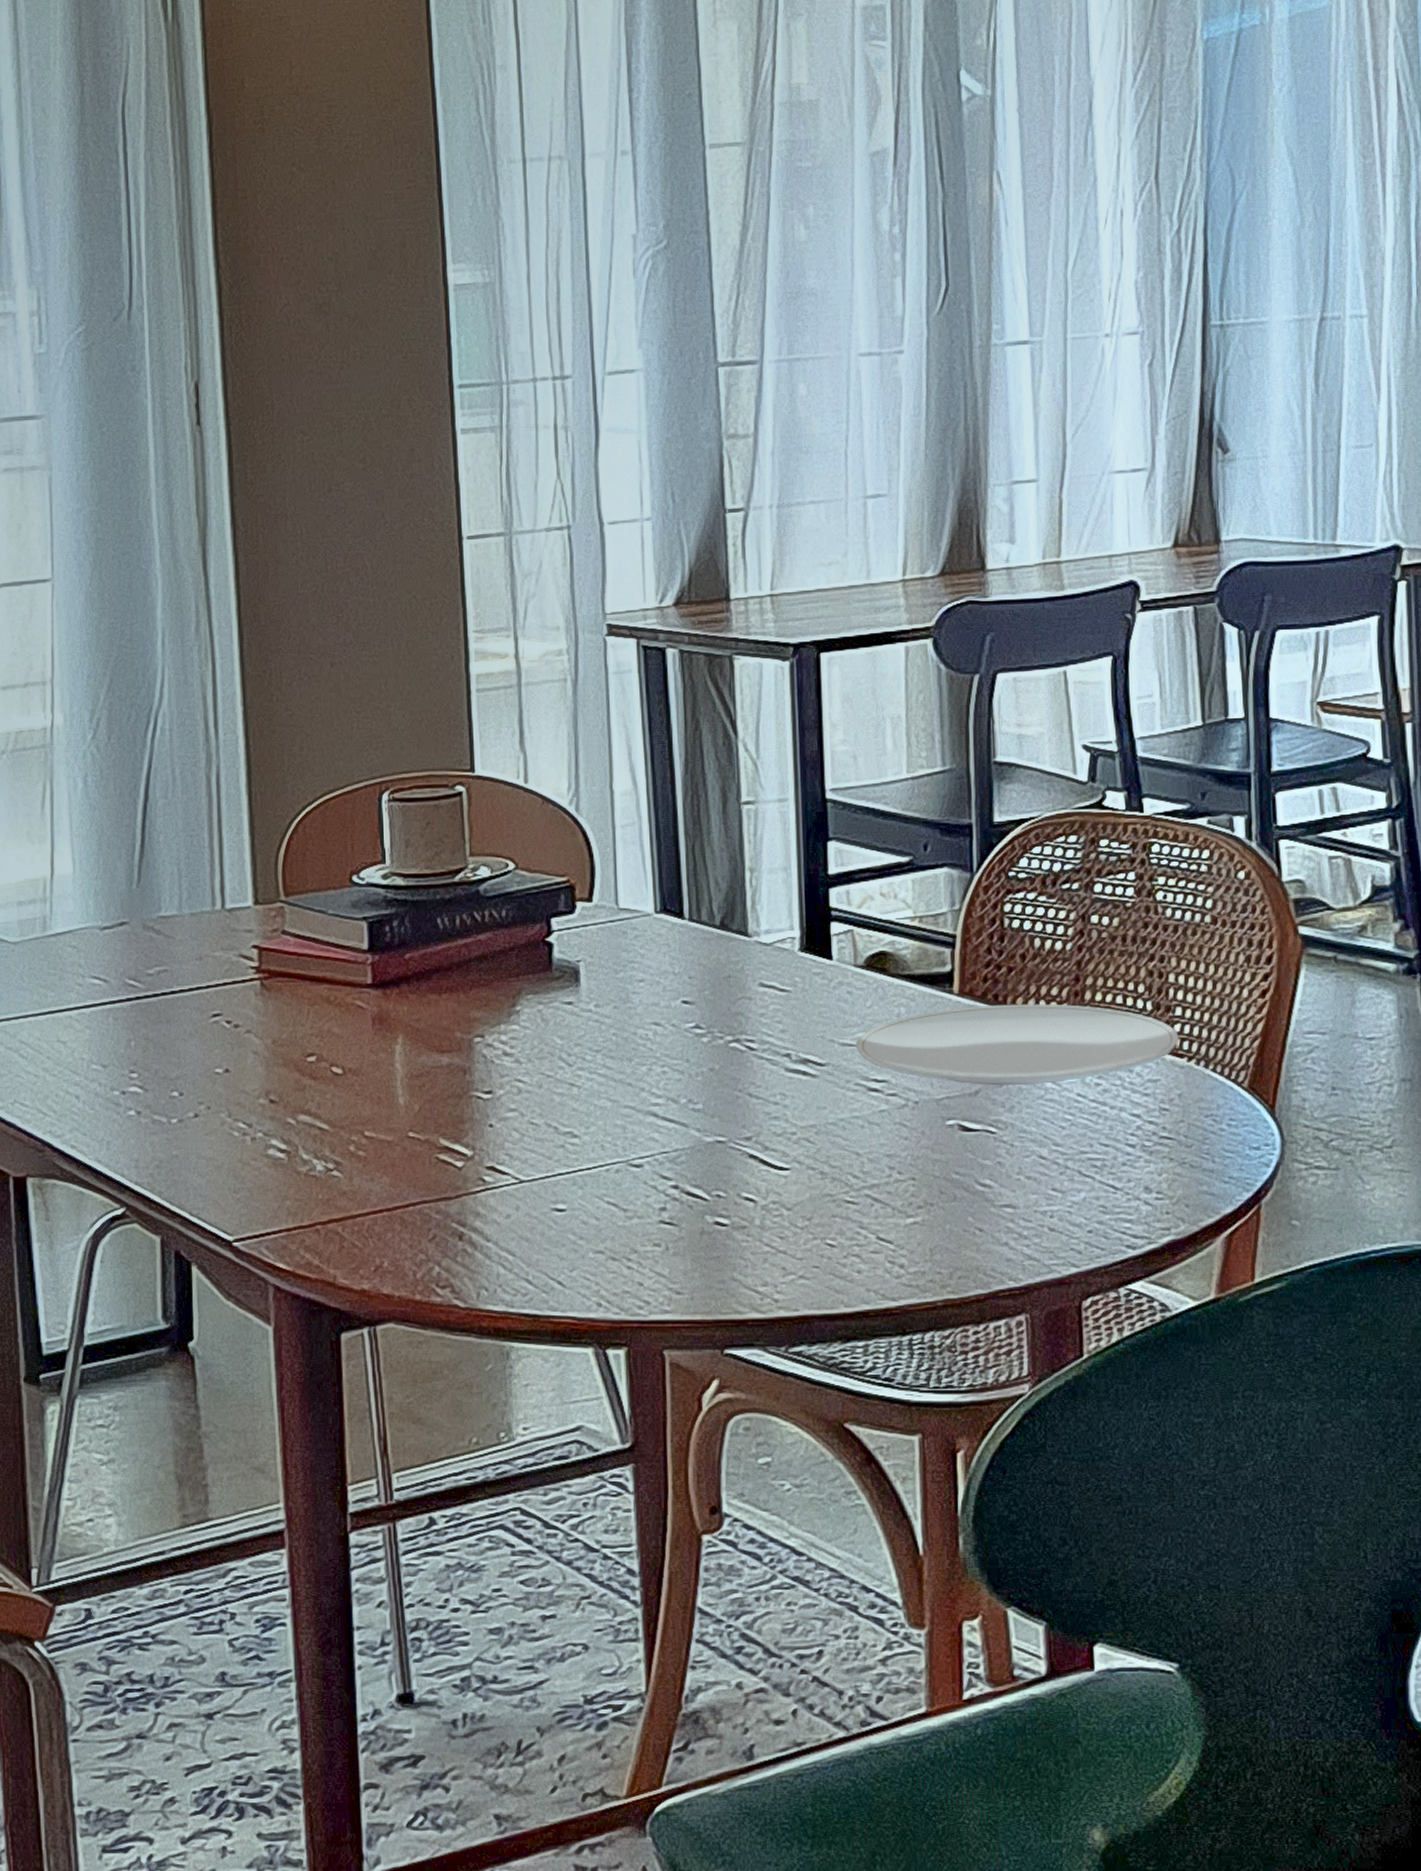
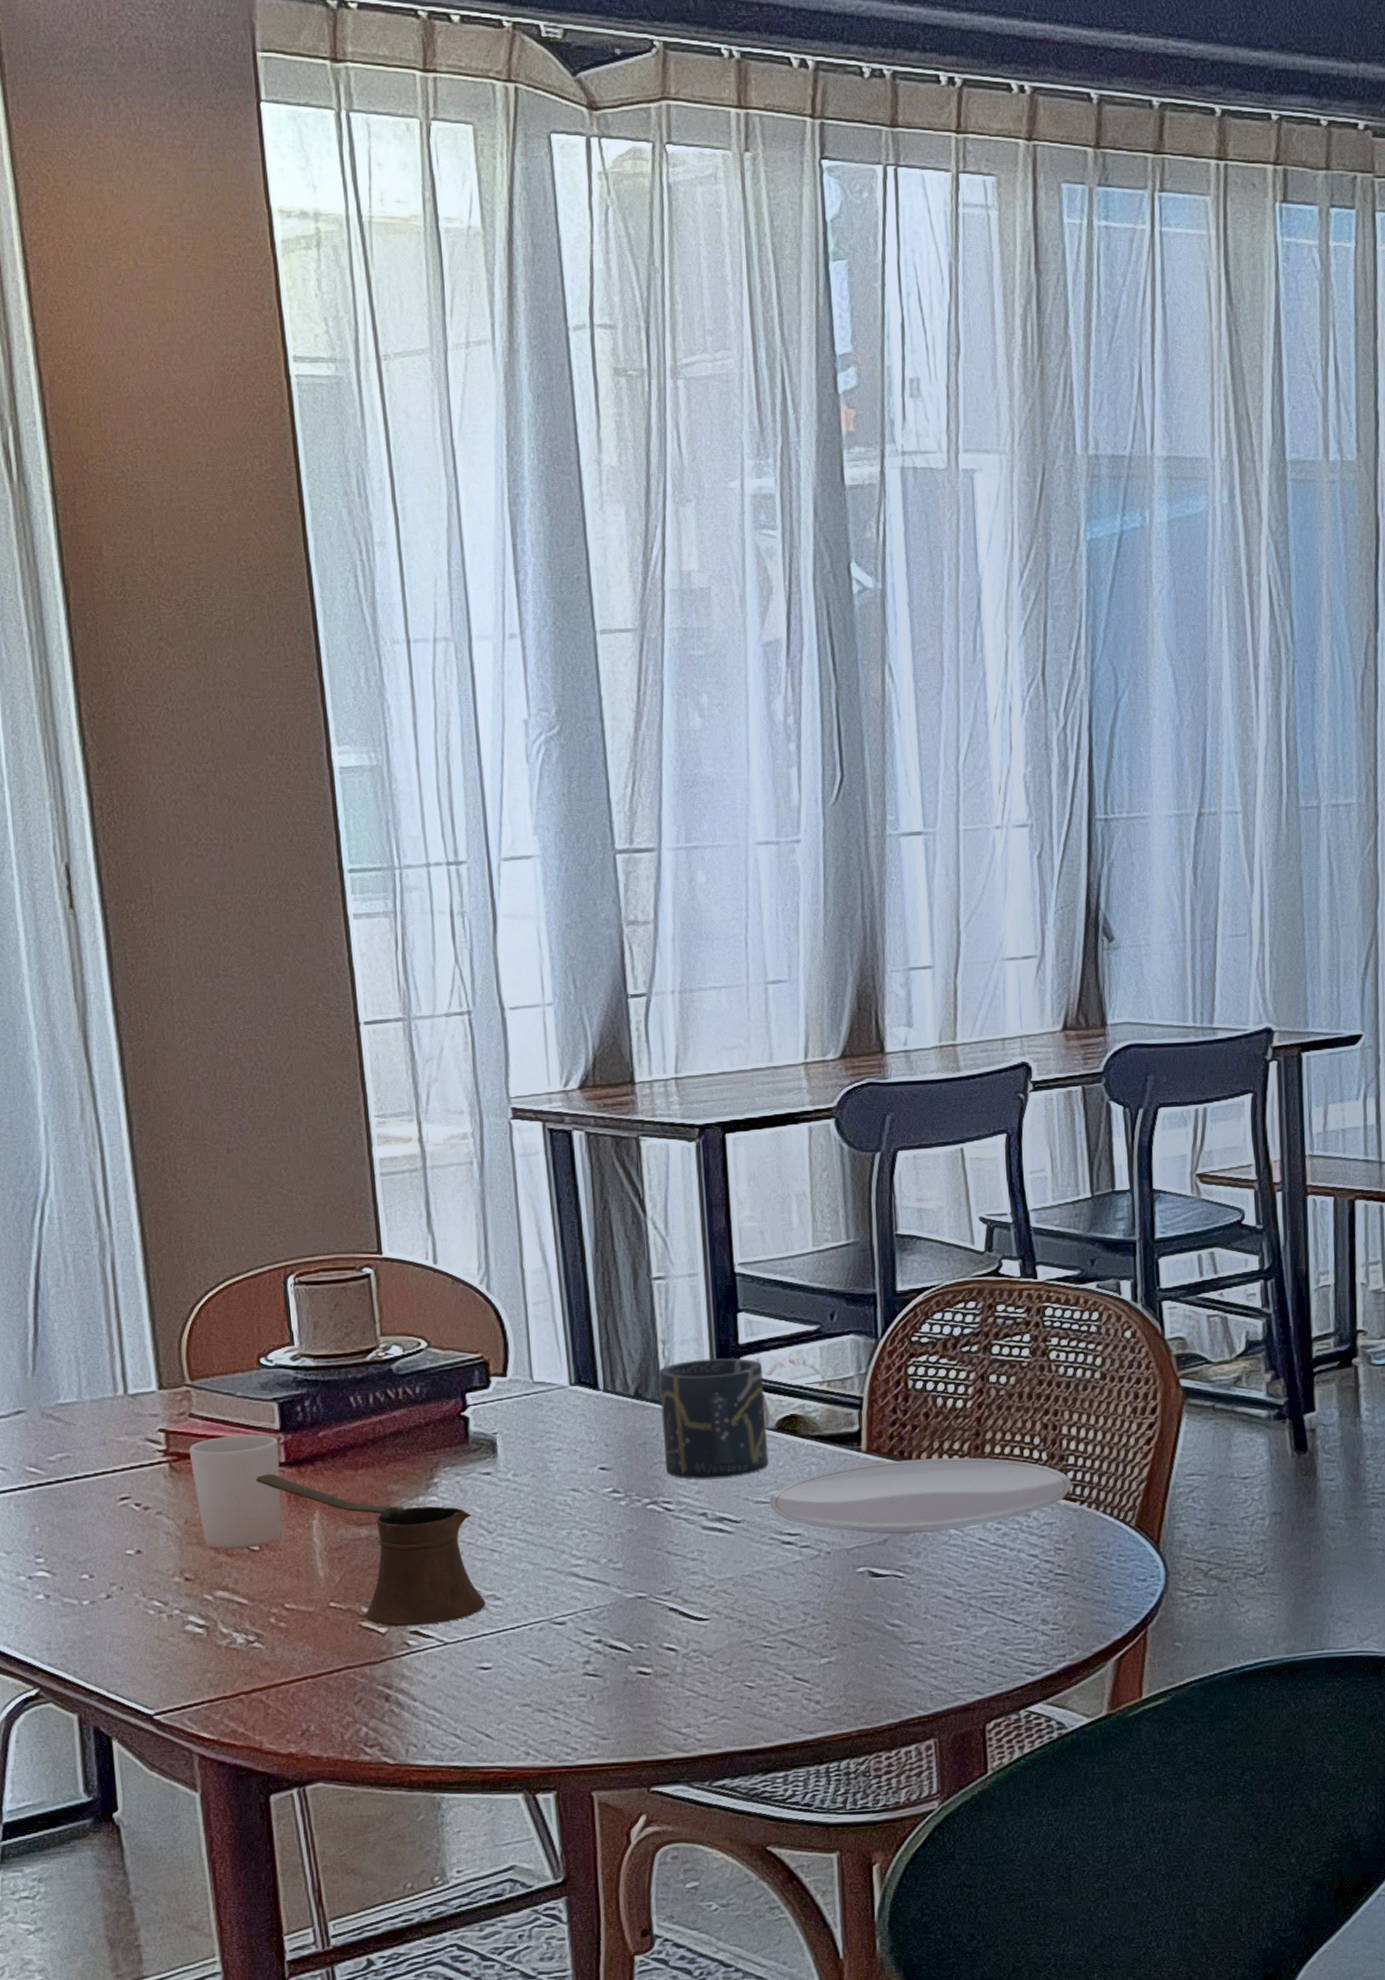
mug: none [279,953,366,1072] -> present [188,1434,283,1550]
coffee pot: none [342,995,563,1161] -> present [255,1474,486,1627]
cup: none [745,889,856,1017] -> present [659,1358,769,1479]

